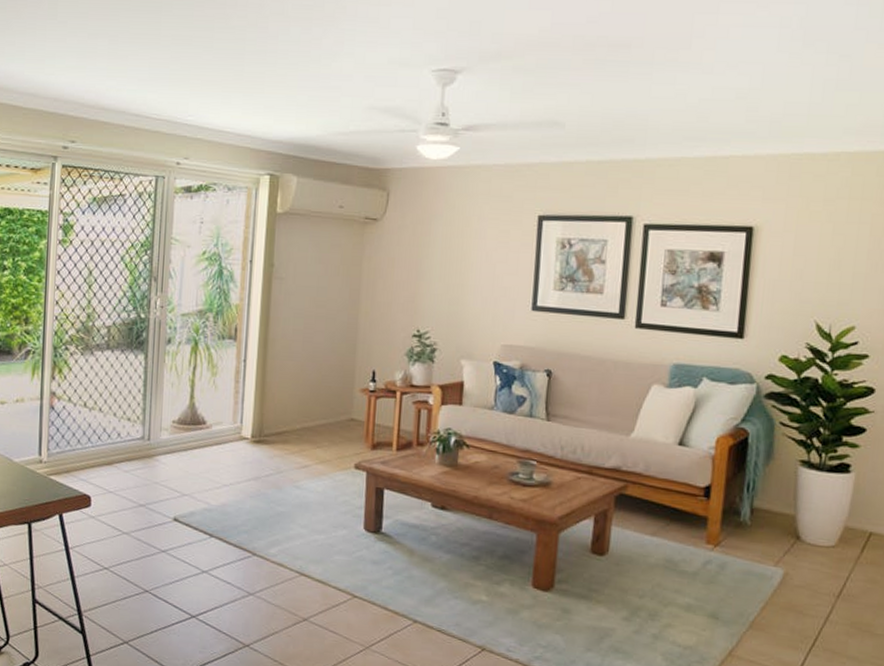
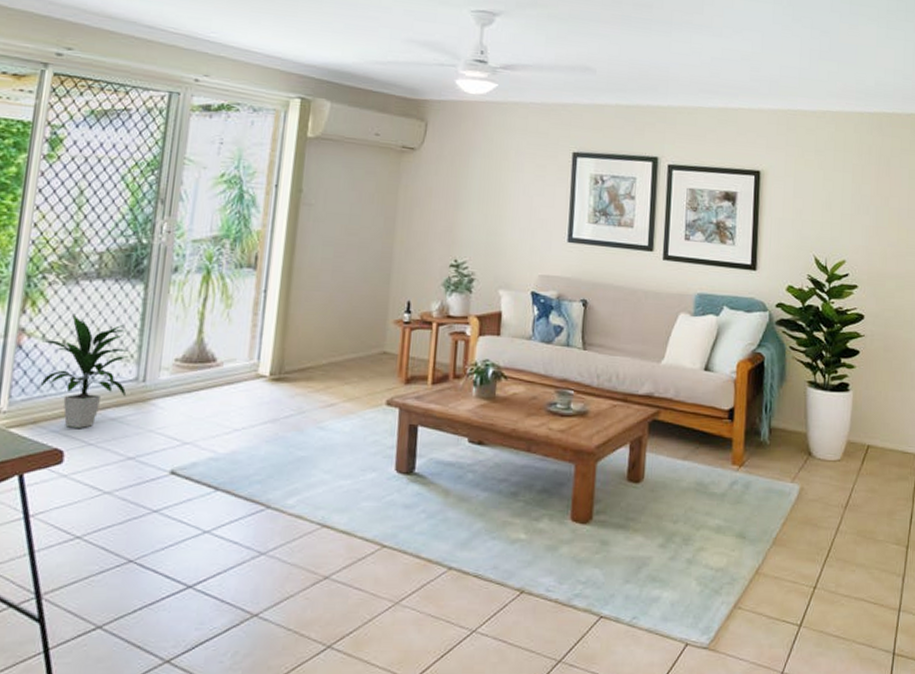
indoor plant: none [69,381,136,478] -> present [40,315,130,428]

